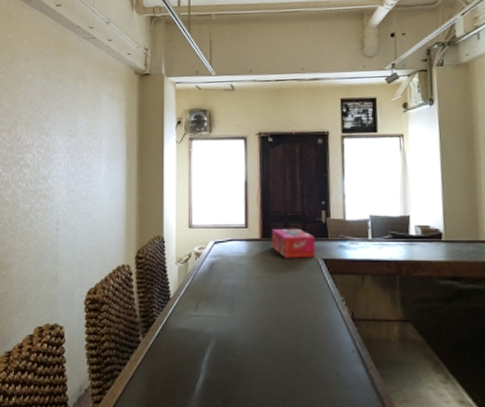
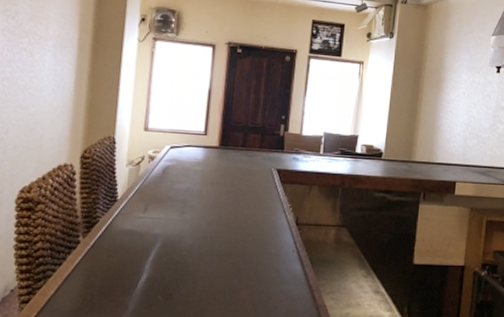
tissue box: present [271,228,316,258] -> none [229,138,272,168]

